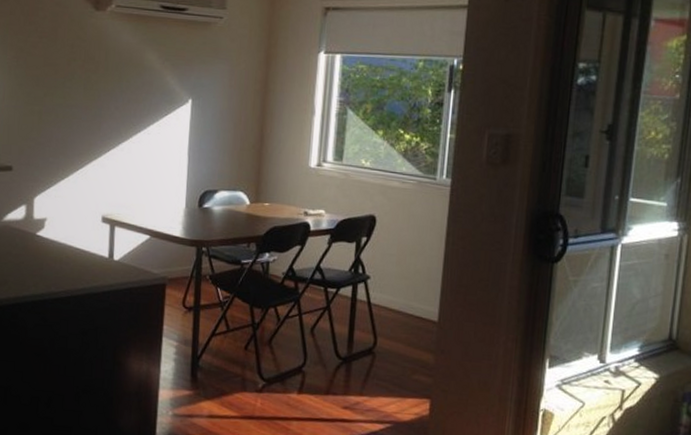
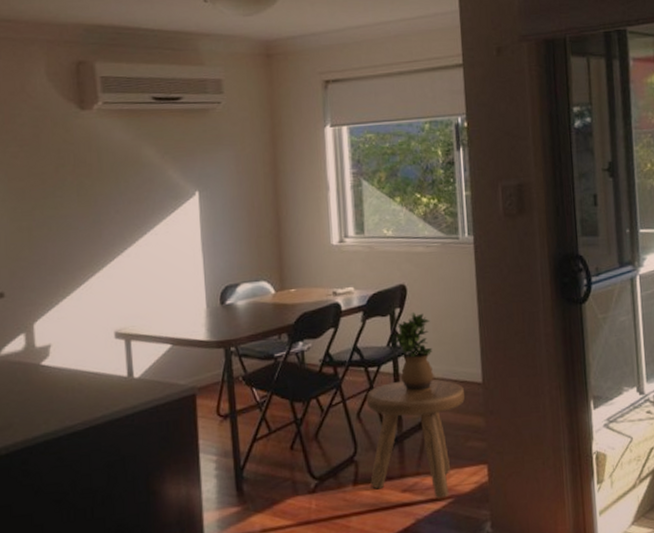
stool: none [314,305,418,422] -> present [366,379,465,499]
potted plant: none [356,242,395,321] -> present [394,311,434,394]

